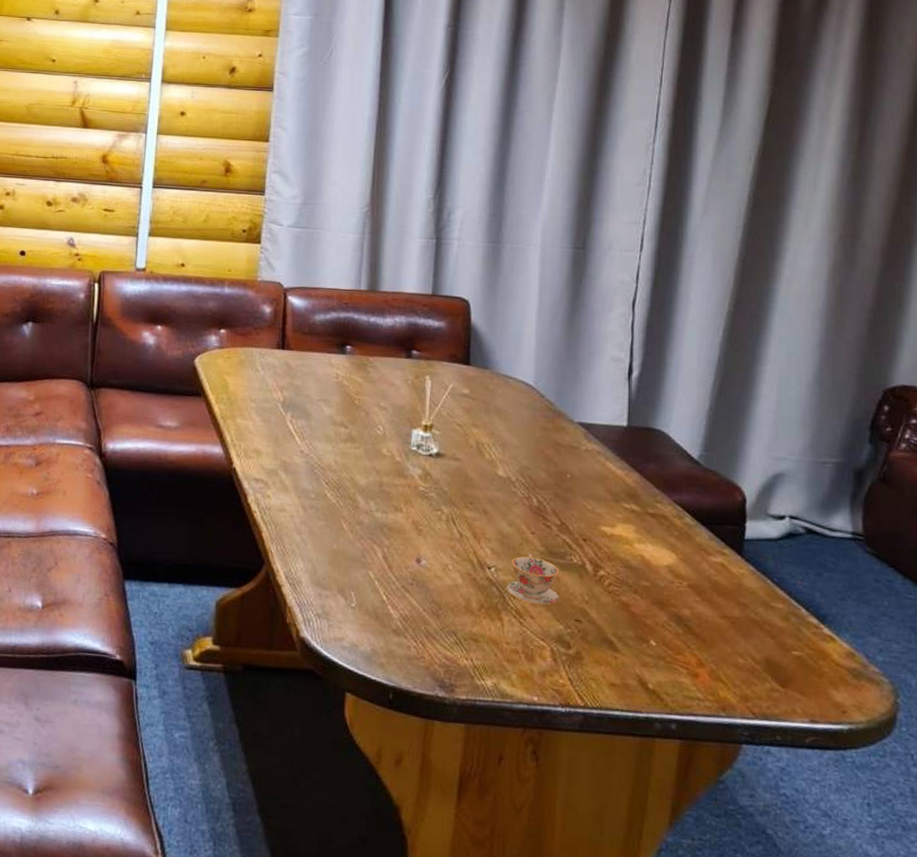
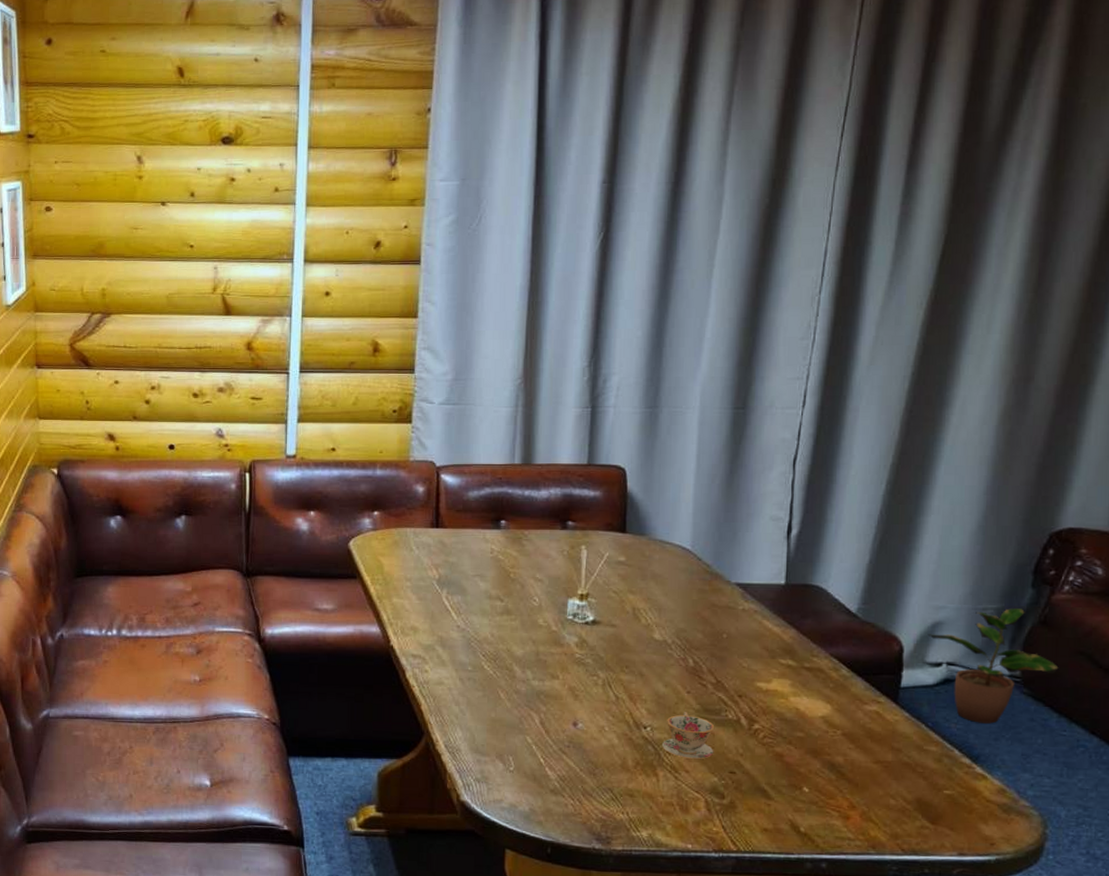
potted plant: none [771,463,901,582] -> present [929,608,1059,724]

